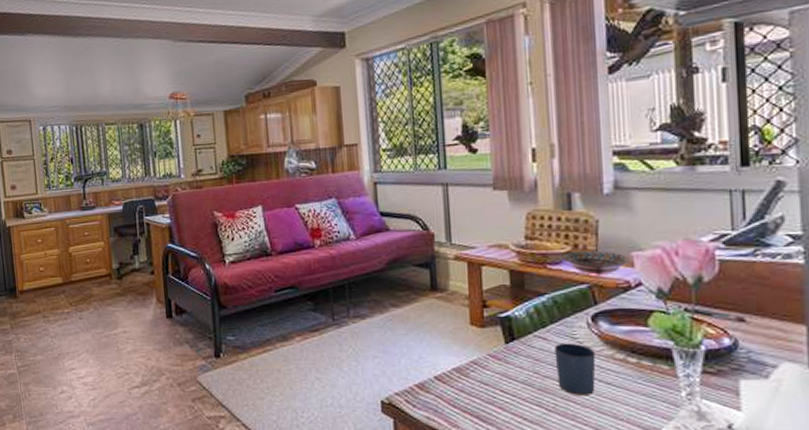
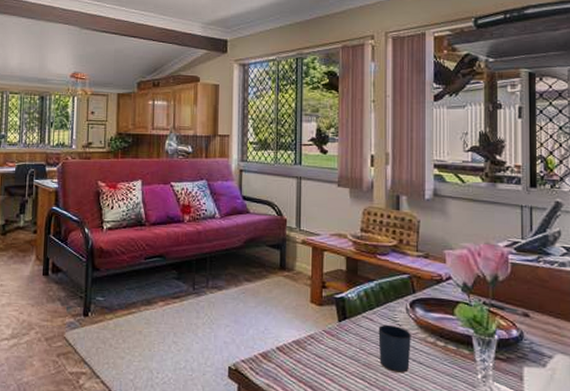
decorative bowl: present [562,250,630,275] -> none [389,245,443,268]

